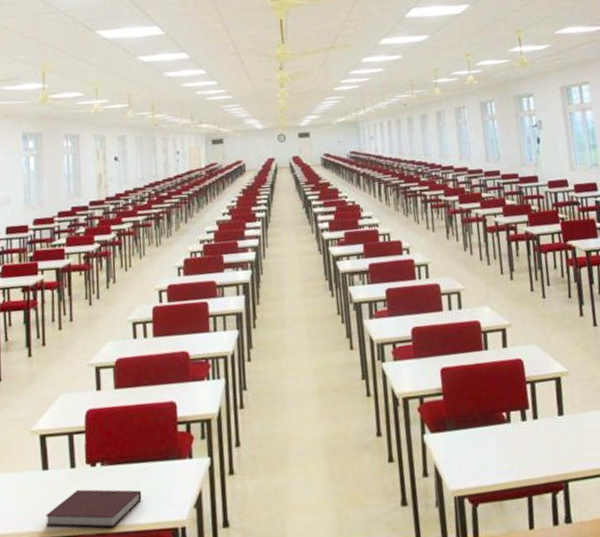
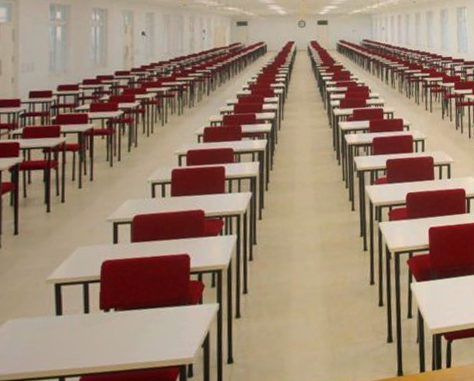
notebook: present [45,489,142,528] -> none [57,332,153,366]

